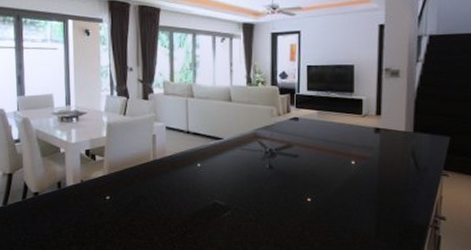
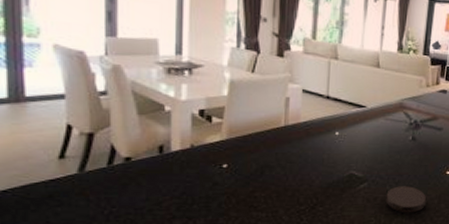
coaster: none [249,214,289,241] -> present [386,186,426,213]

